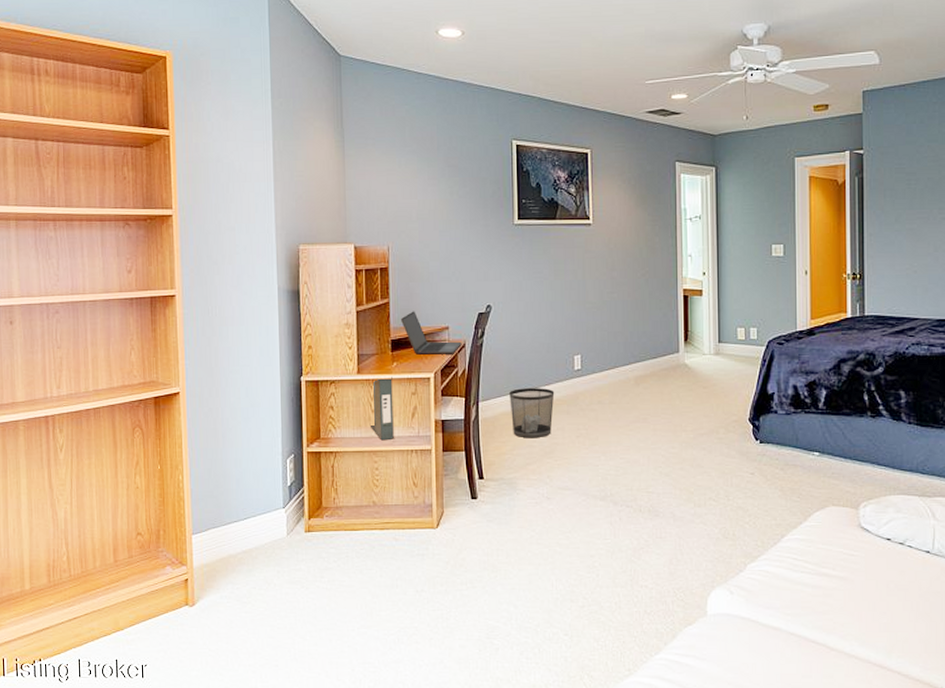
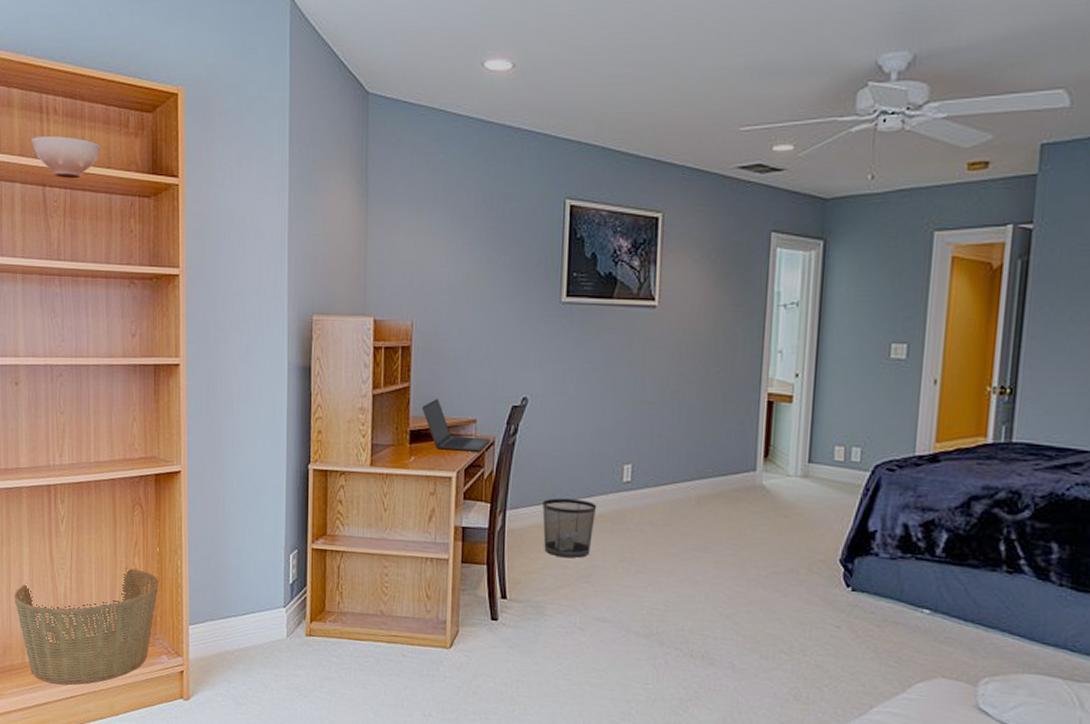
basket: none [12,489,161,608] -> present [14,569,159,685]
bowl: none [23,95,93,133] -> present [31,136,101,179]
binder: present [369,377,394,441] -> none [381,472,409,544]

